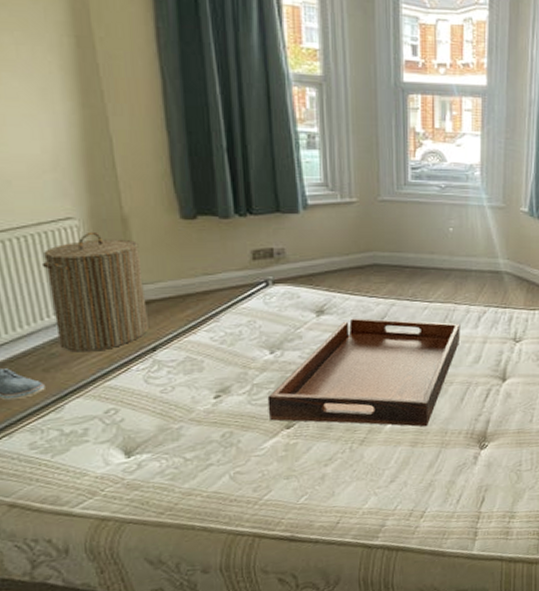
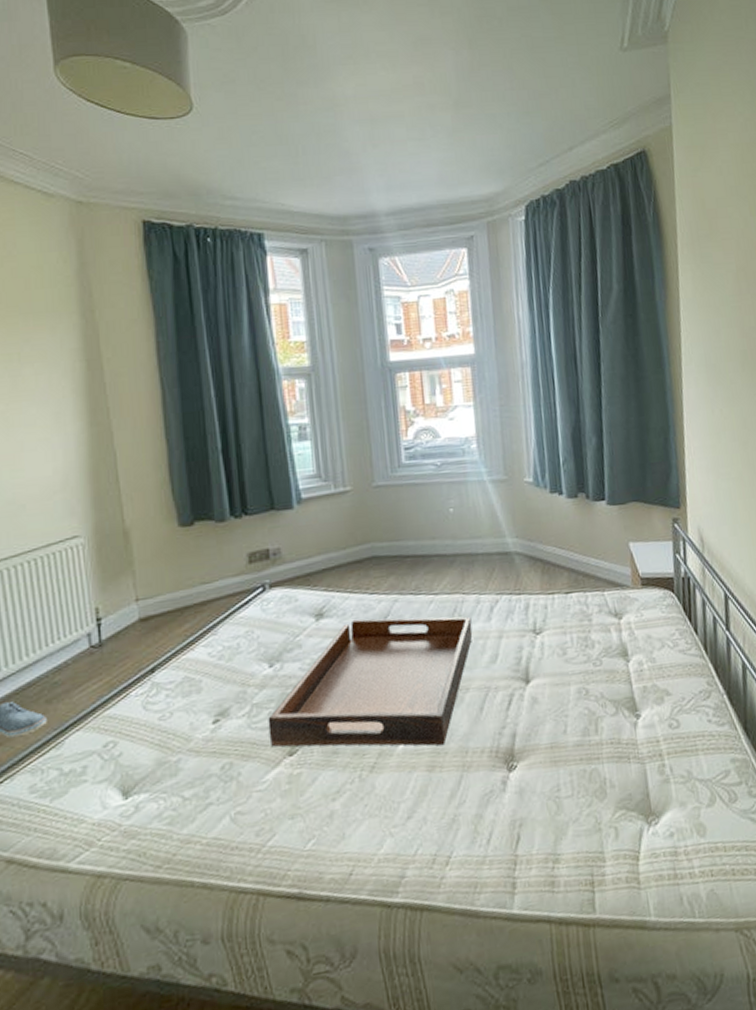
laundry hamper: present [41,231,148,353] -> none [48,548,147,680]

